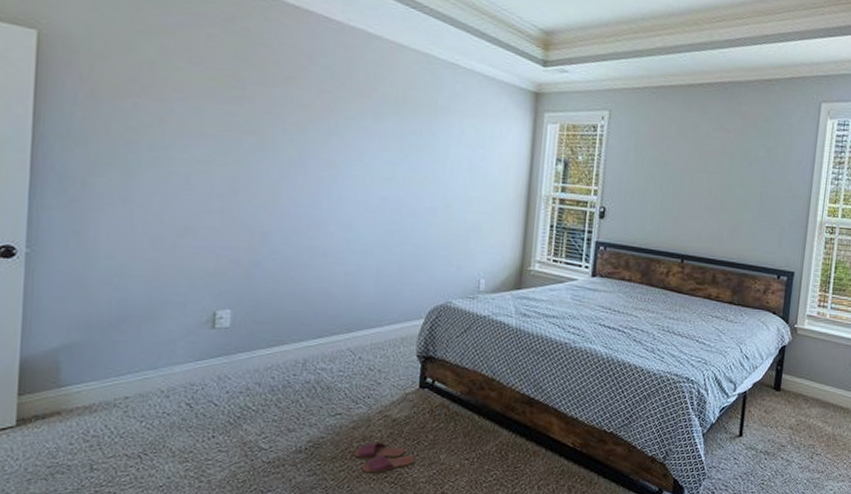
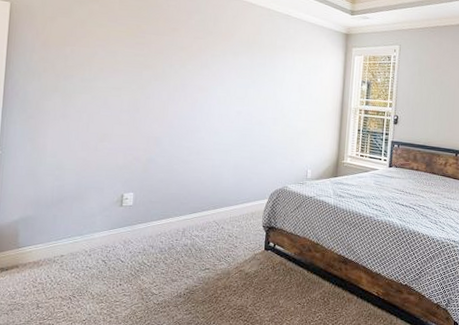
slippers: present [353,443,415,473] -> none [218,291,261,313]

